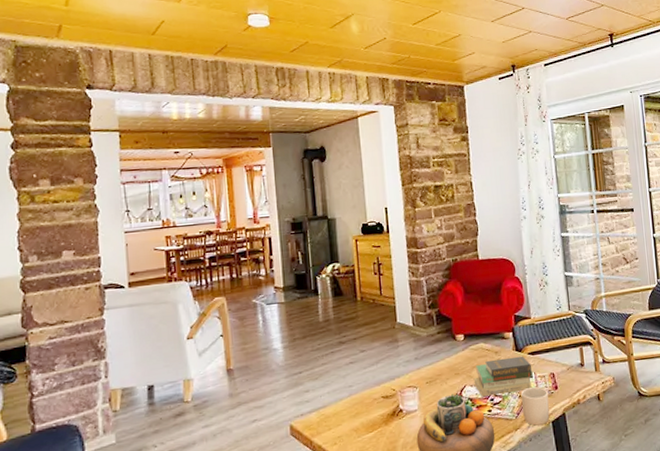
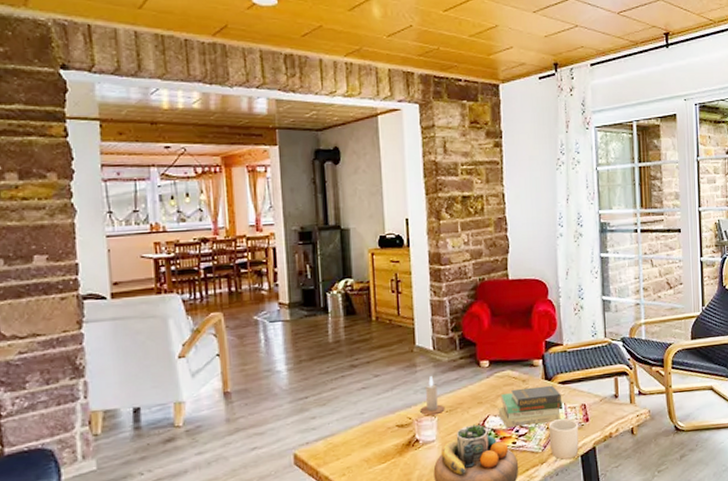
candle: none [403,350,425,386] -> present [420,376,445,415]

